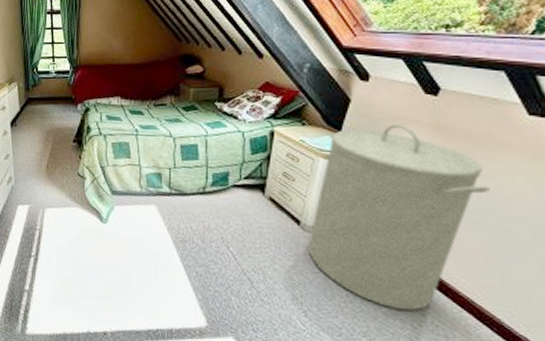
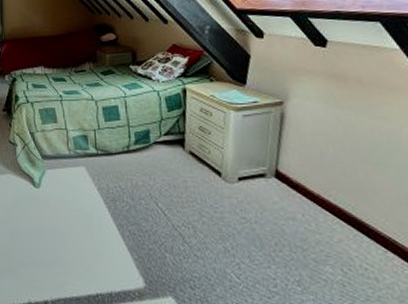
laundry hamper: present [309,123,490,311] -> none [231,74,389,255]

